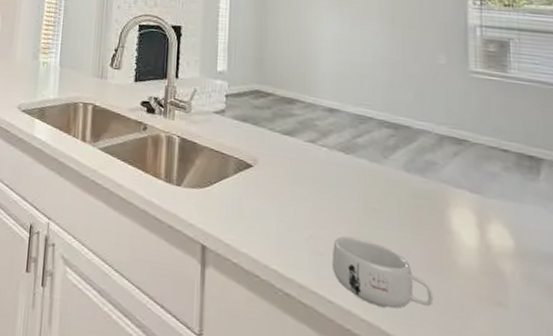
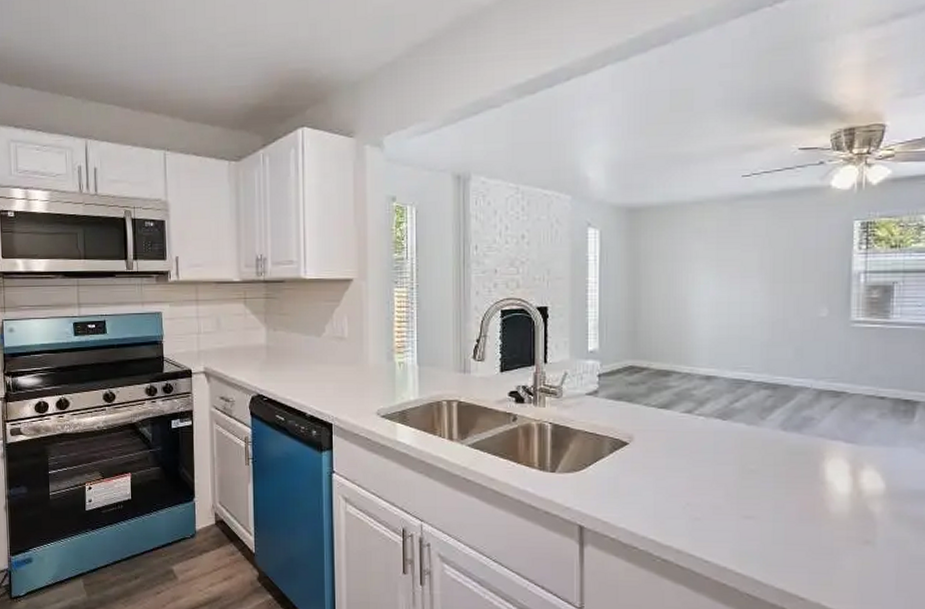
mug: present [333,236,434,309] -> none [709,499,806,560]

